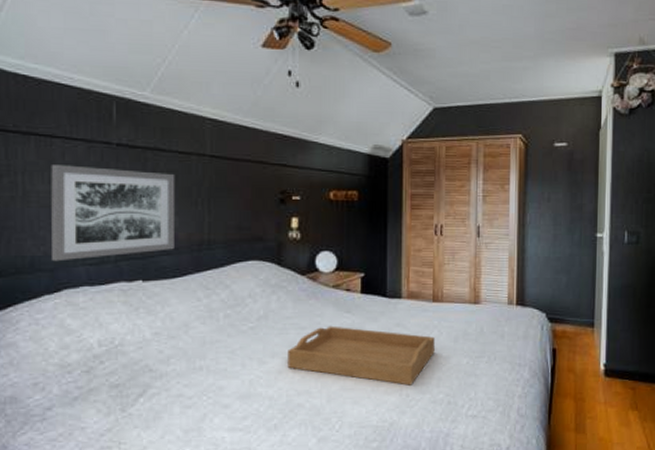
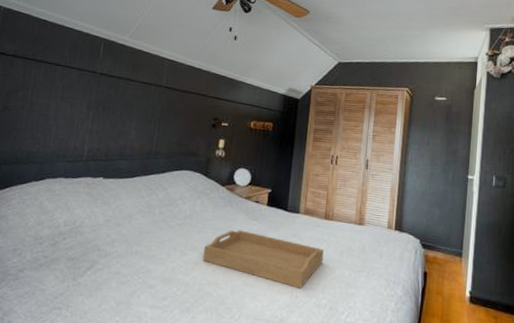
wall art: present [51,165,176,262] -> none [42,85,138,157]

